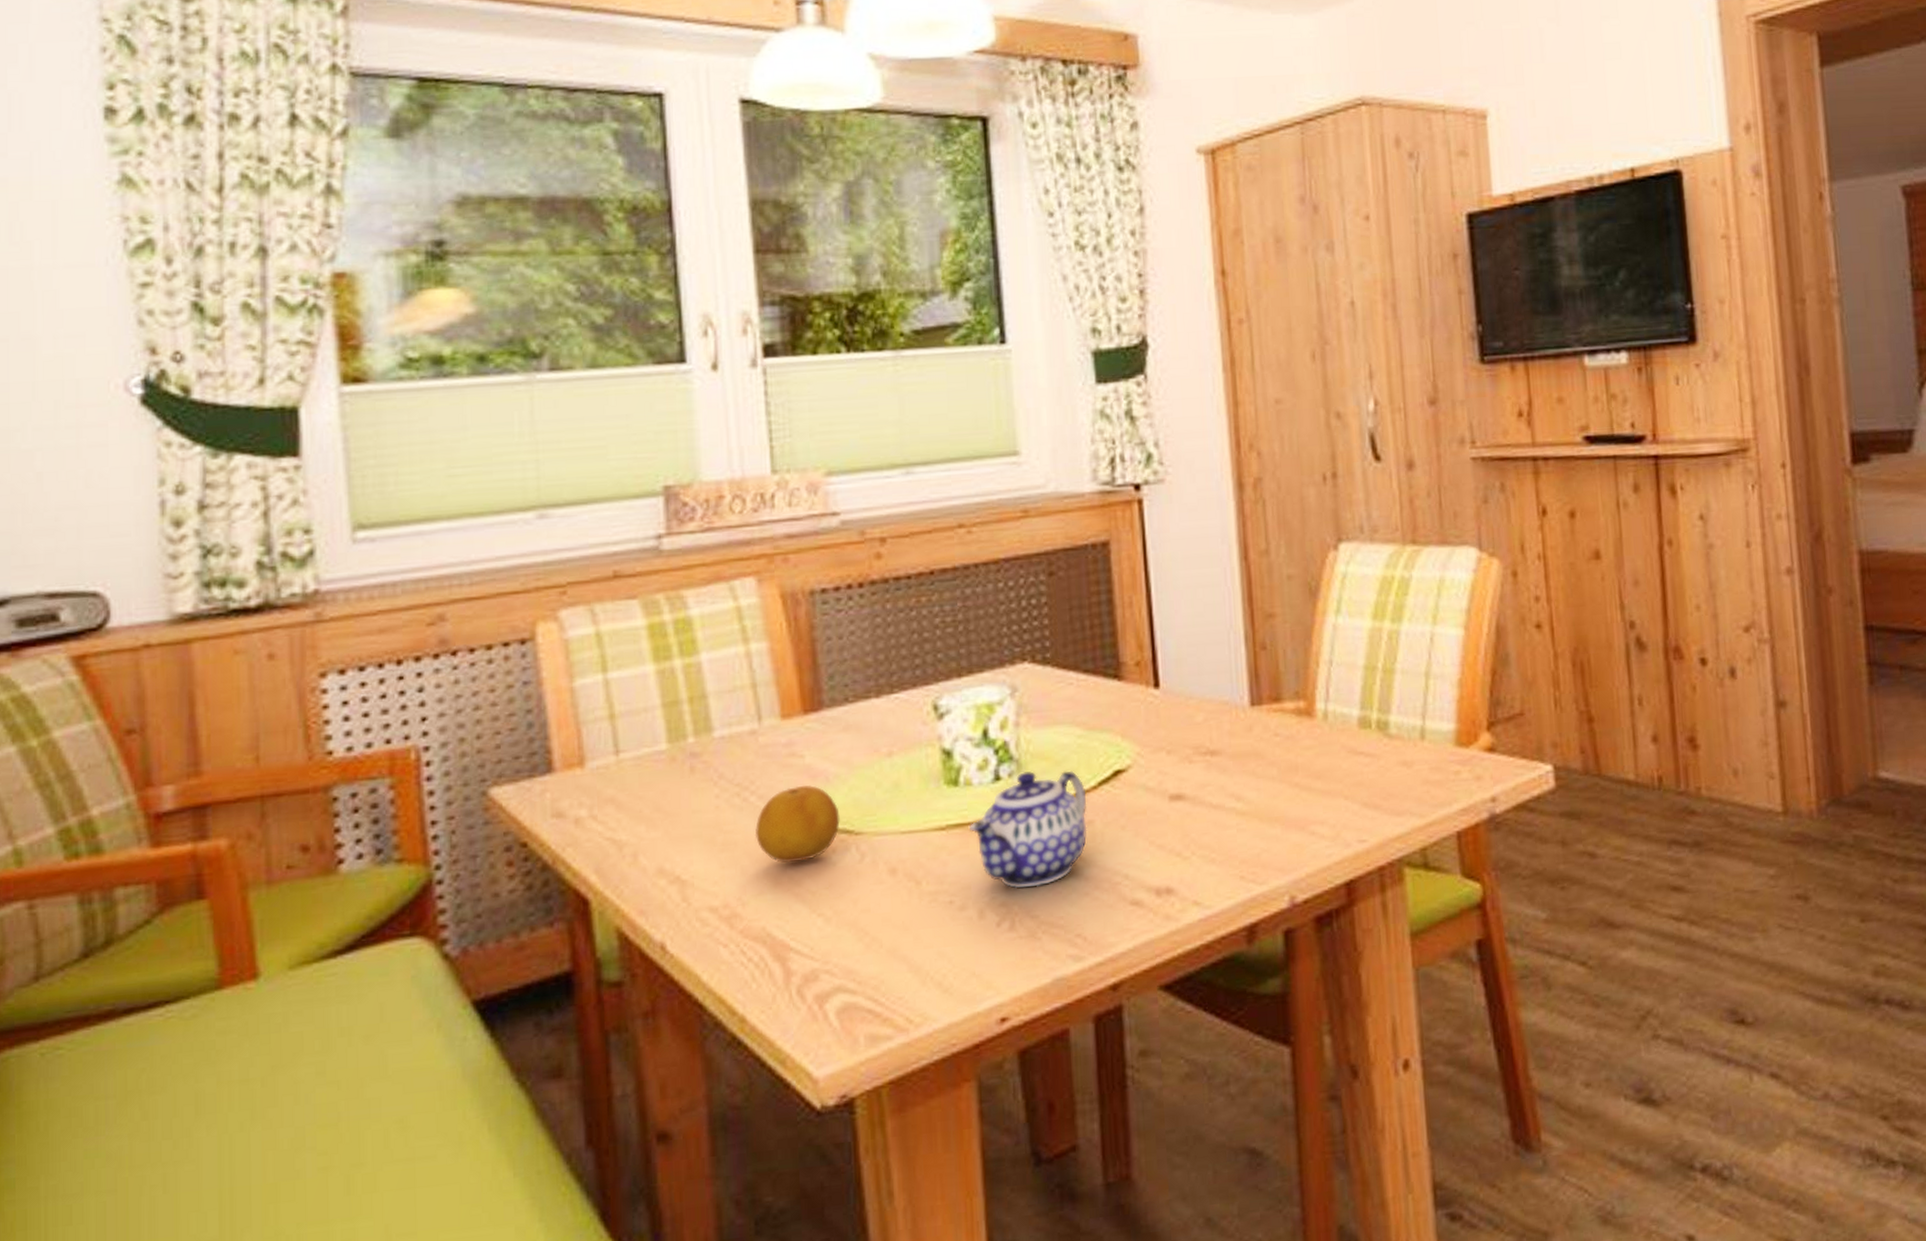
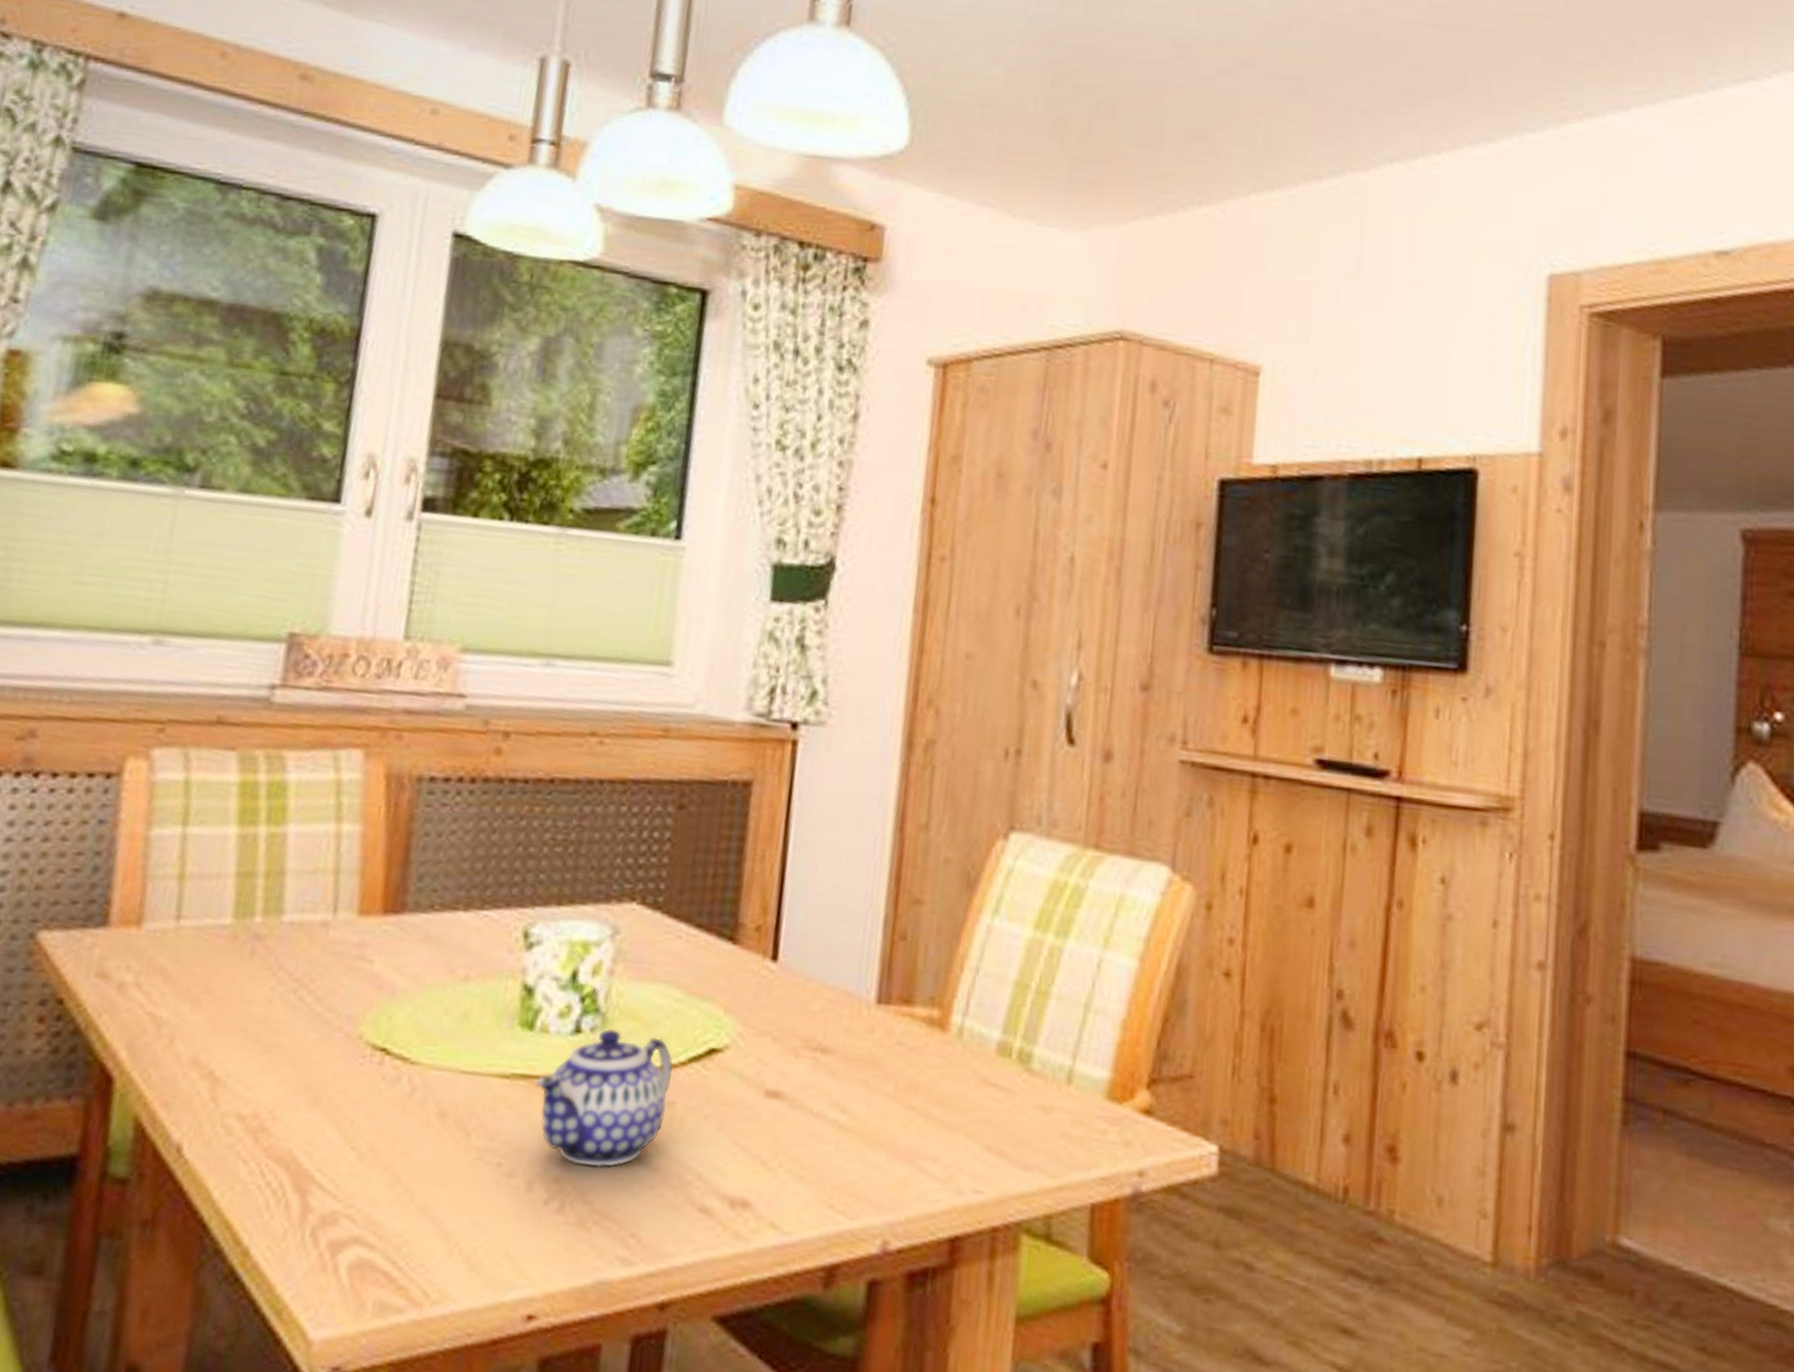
fruit: present [755,785,840,863] -> none [303,994,399,1082]

